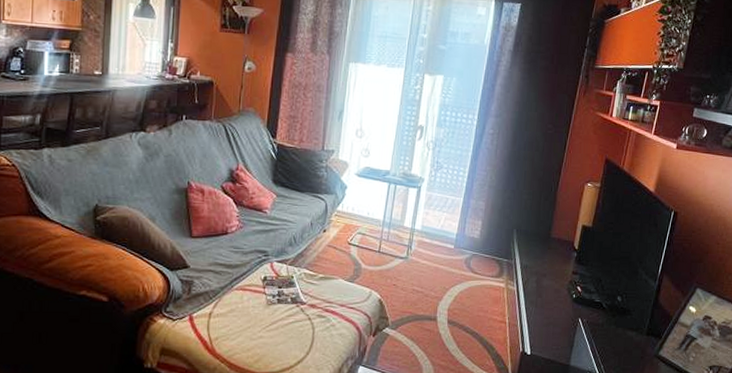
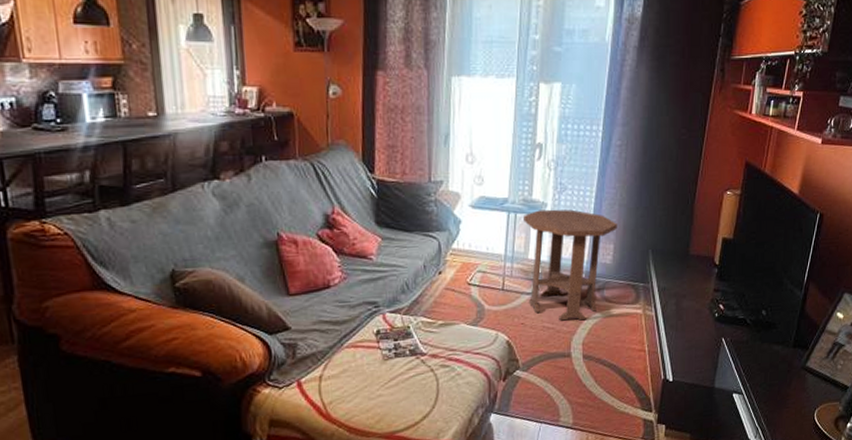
side table: none [401,184,486,288] -> present [523,209,617,321]

